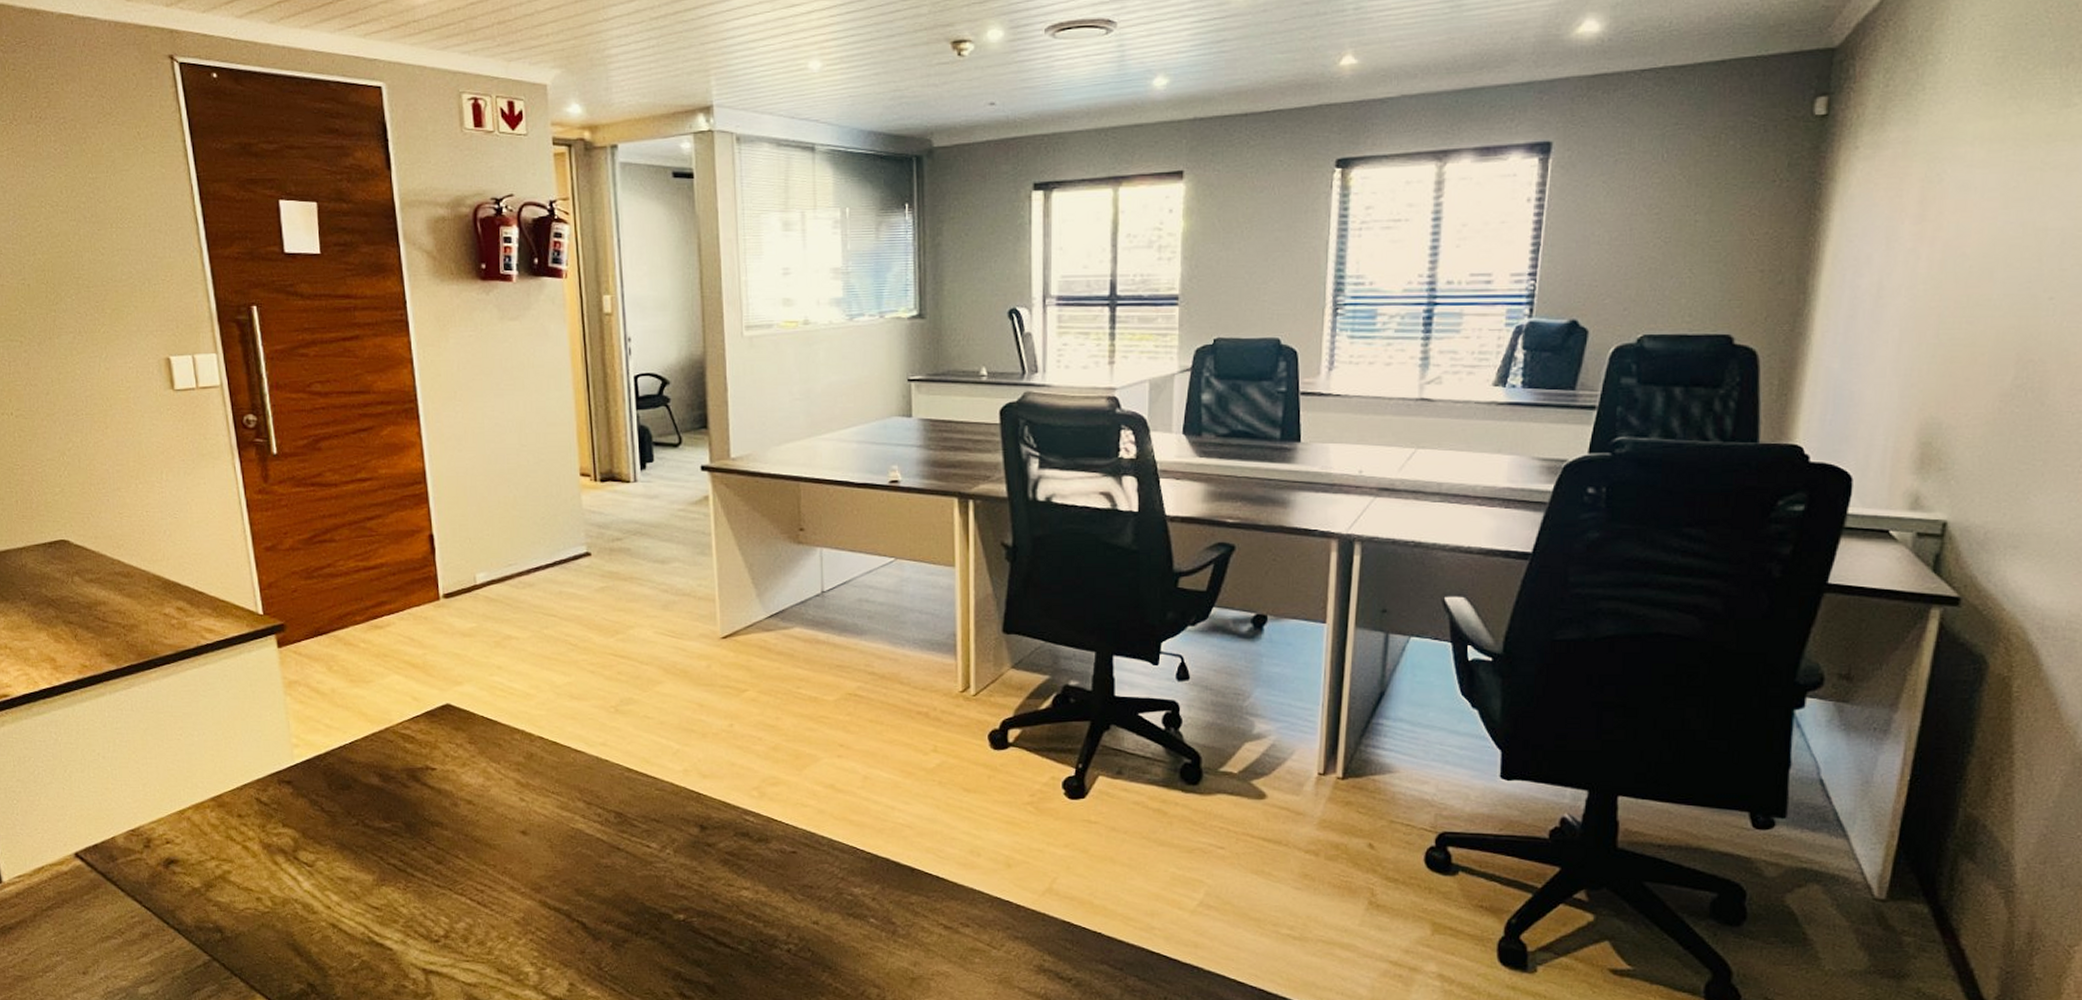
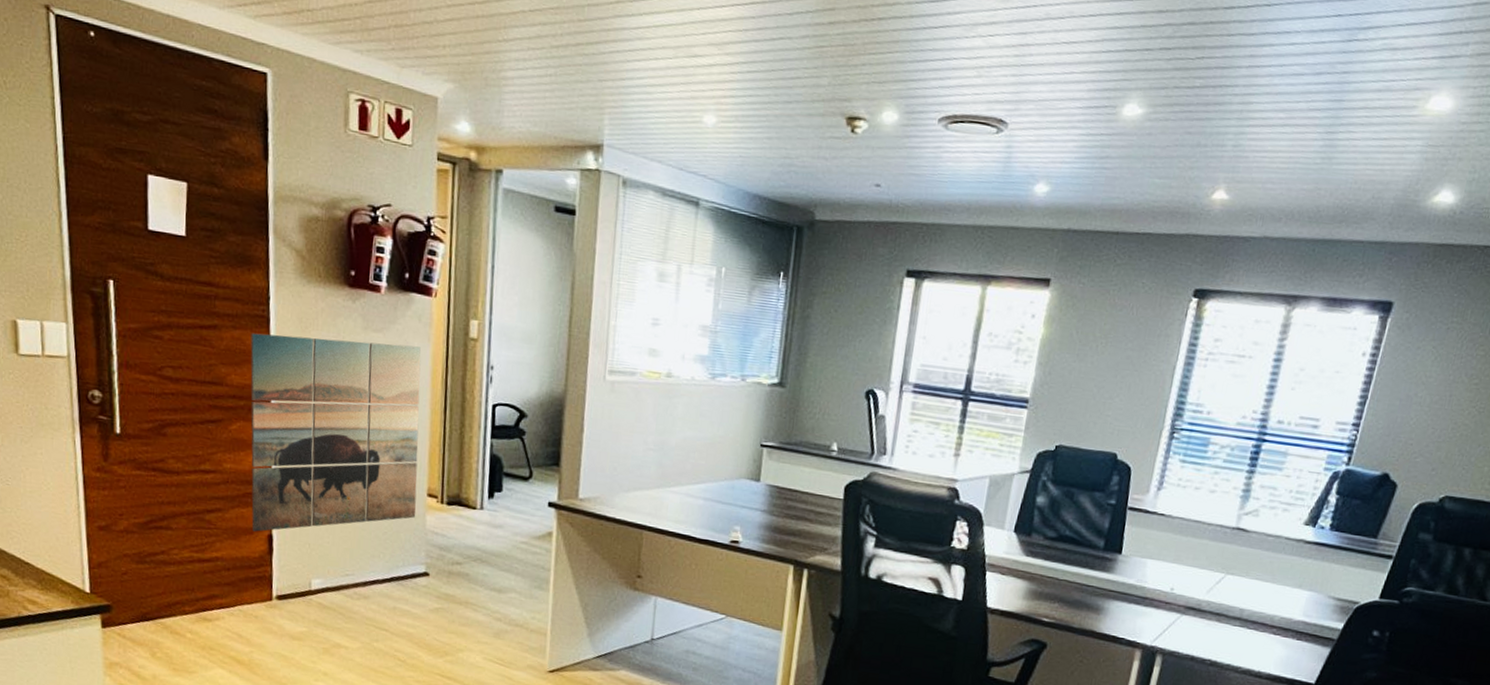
wall art: none [392,329,571,533] -> present [250,332,421,532]

